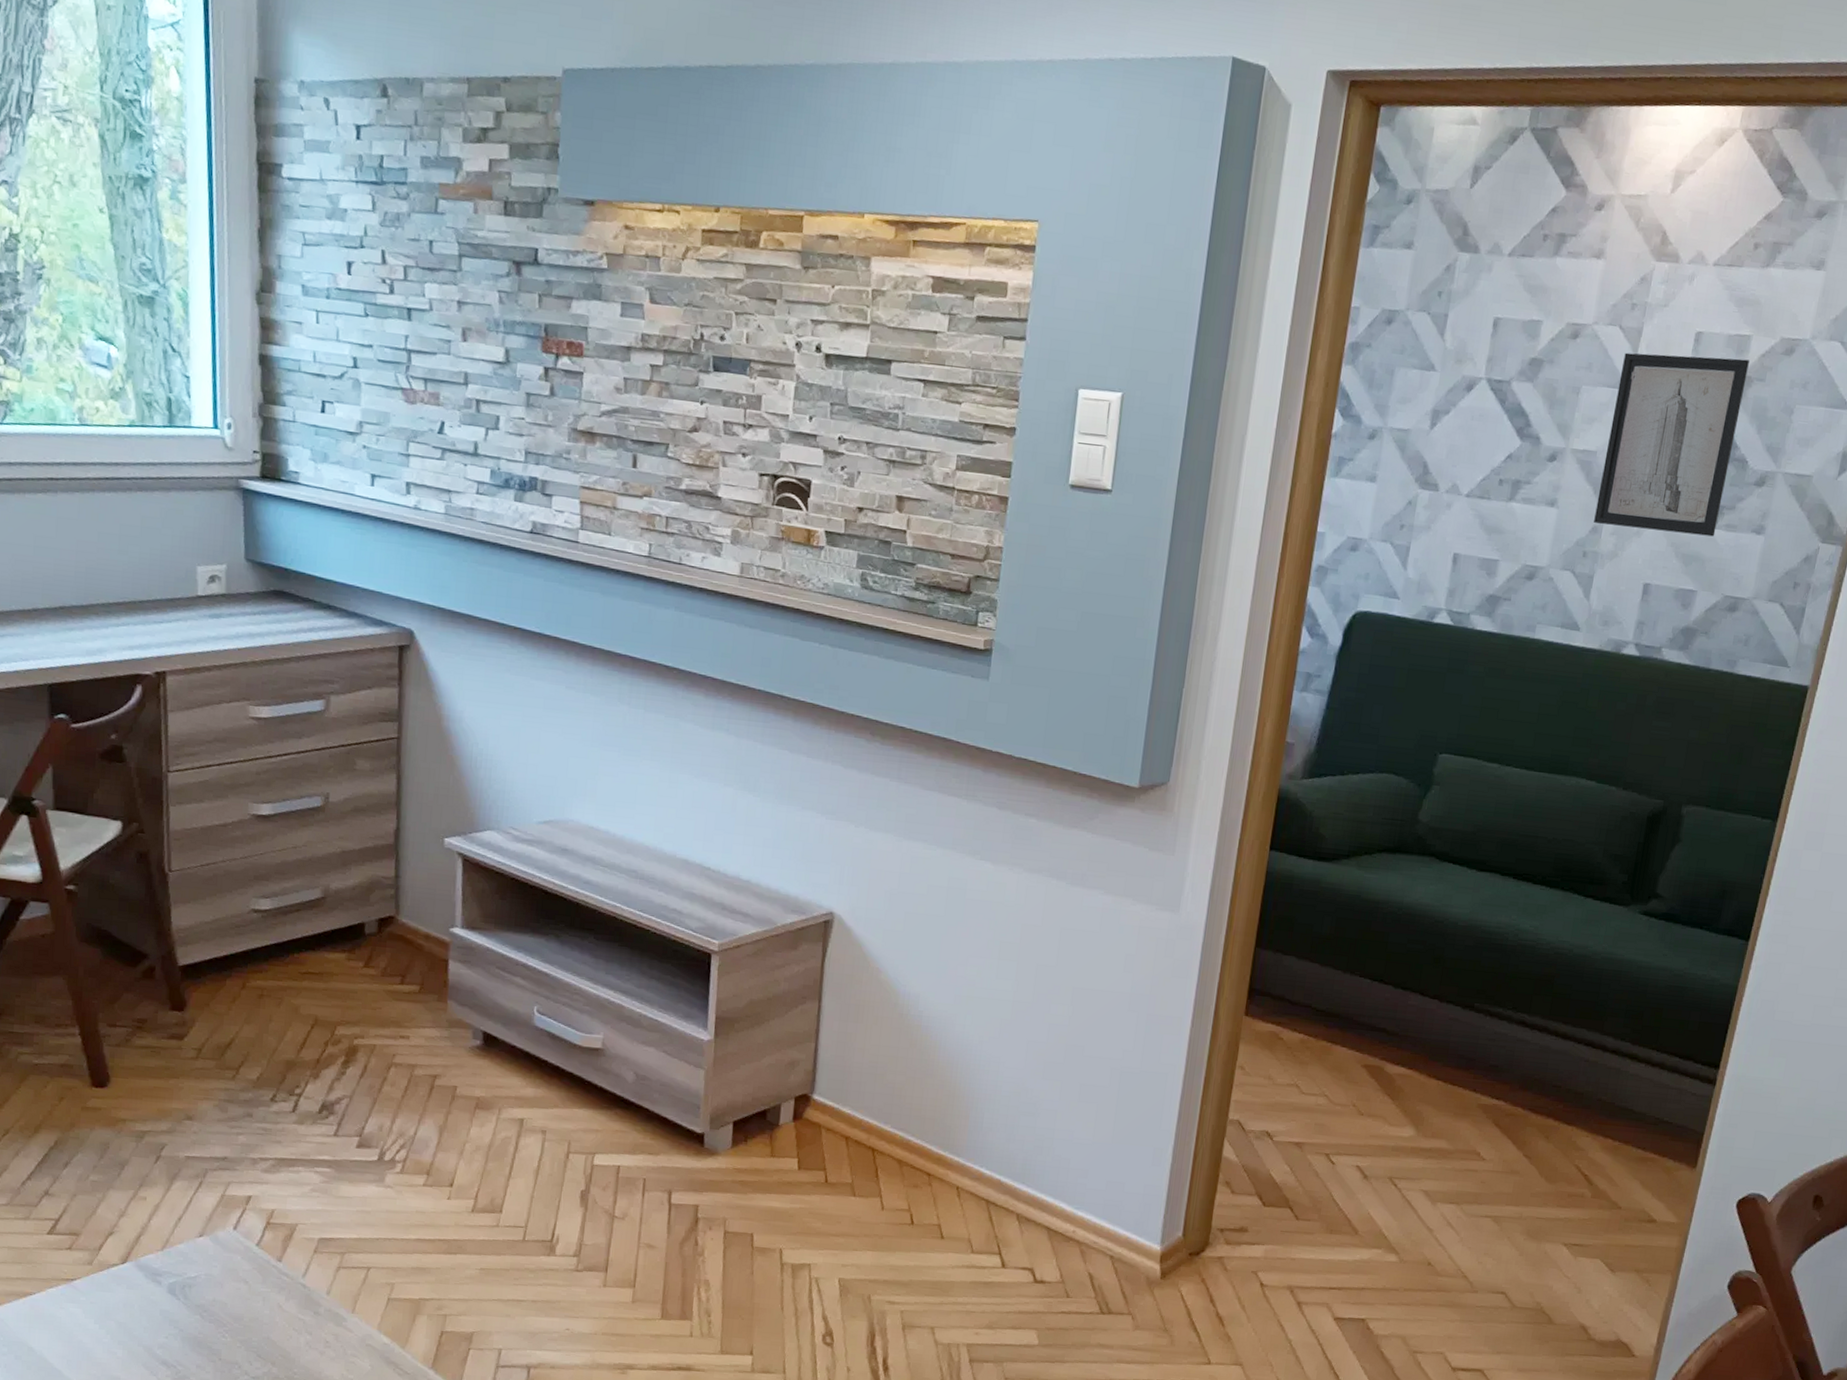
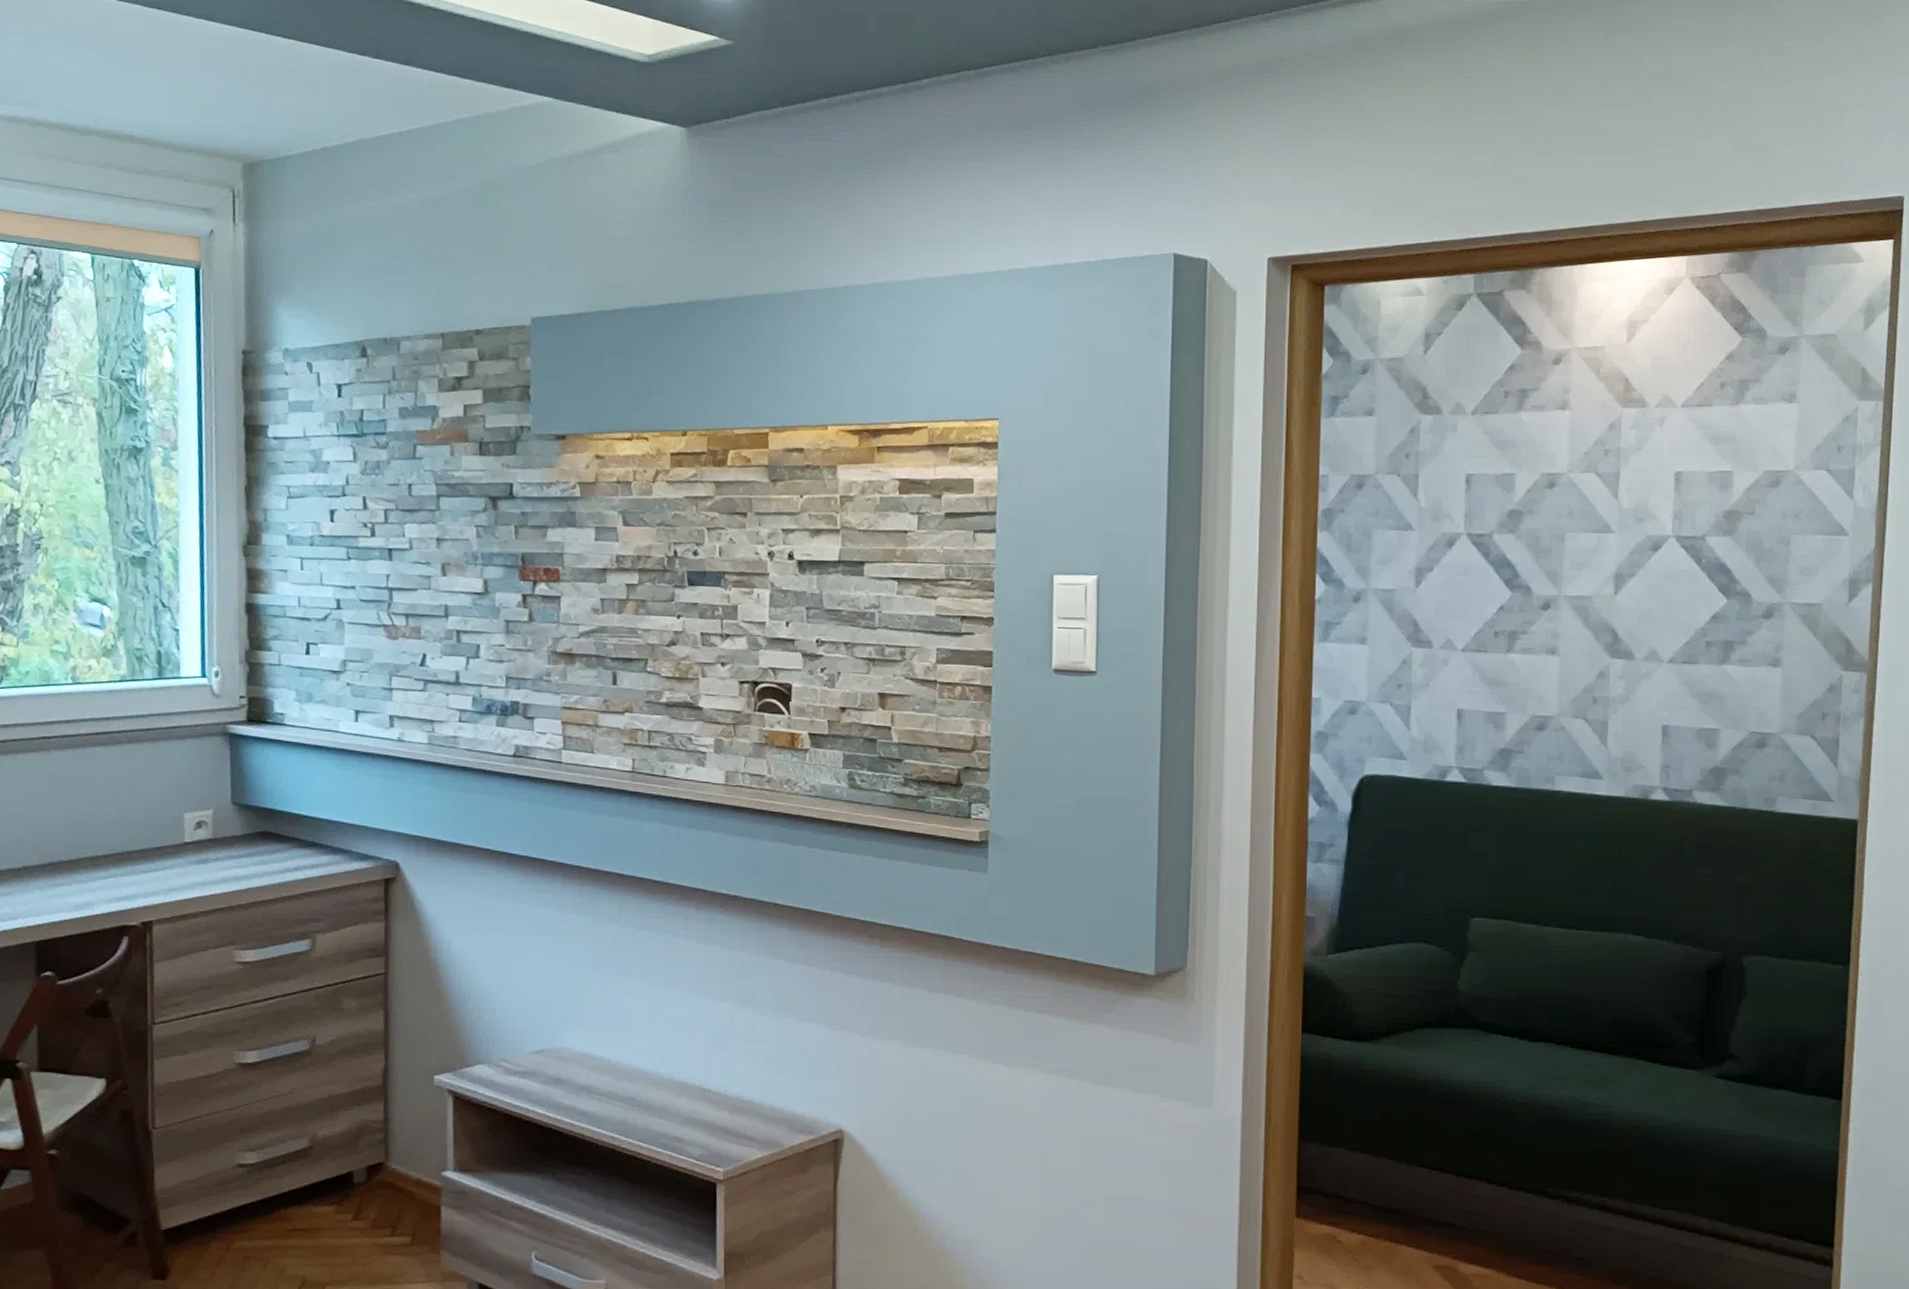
wall art: present [1594,352,1750,537] -> none [1599,494,1735,673]

